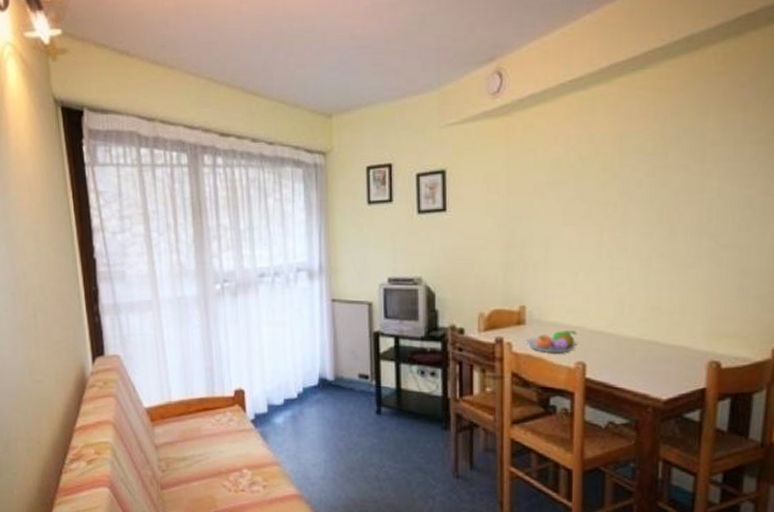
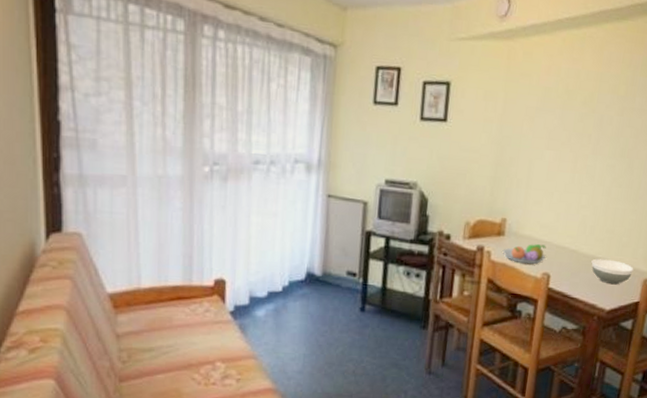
bowl: none [636,341,693,370] -> present [591,258,634,285]

